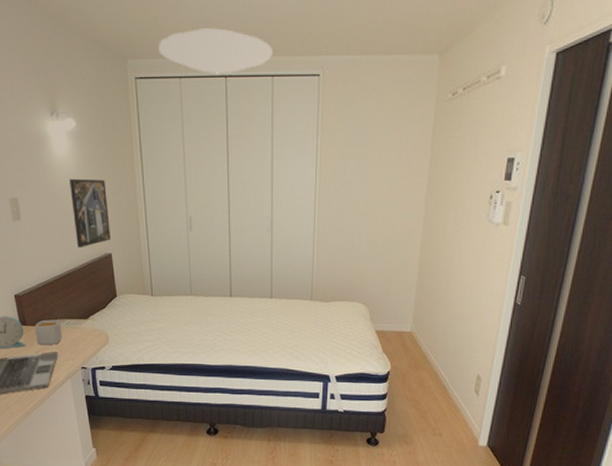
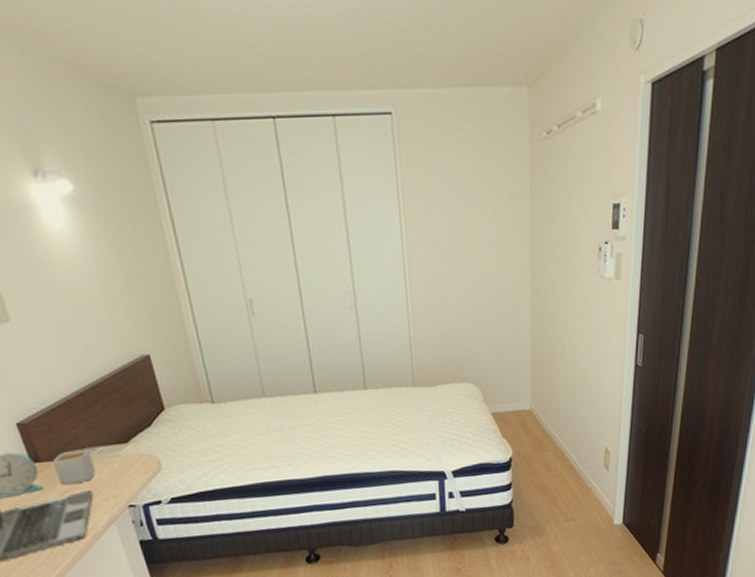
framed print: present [70,178,112,248] -> none [75,259,147,353]
ceiling light: present [159,28,274,75] -> none [177,54,332,115]

